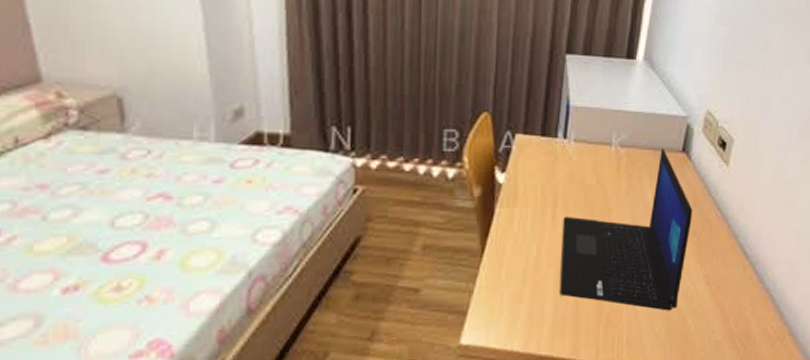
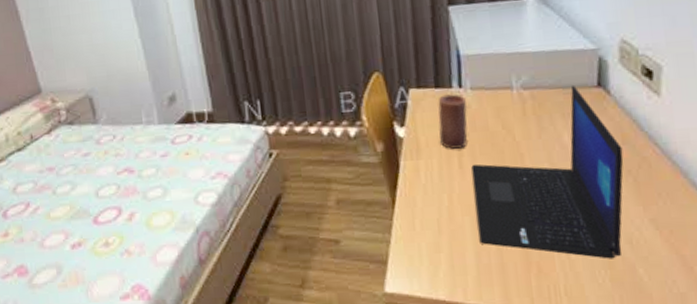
candle: none [538,144,569,199] -> present [438,94,468,149]

